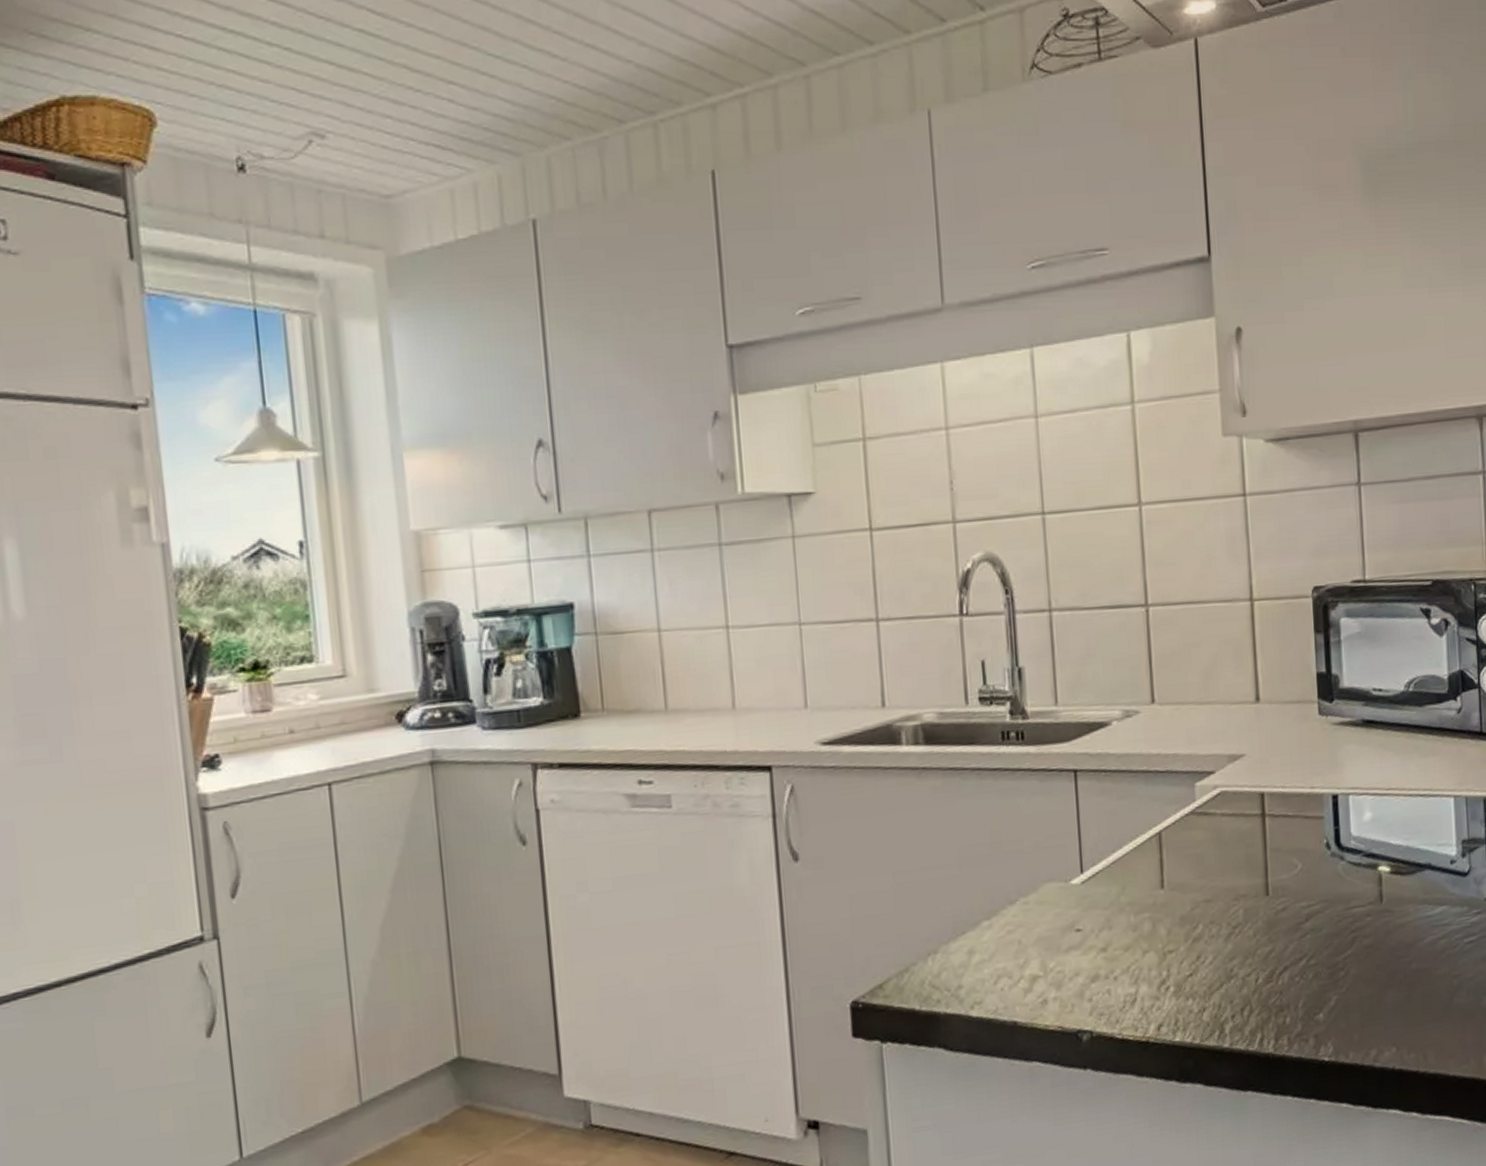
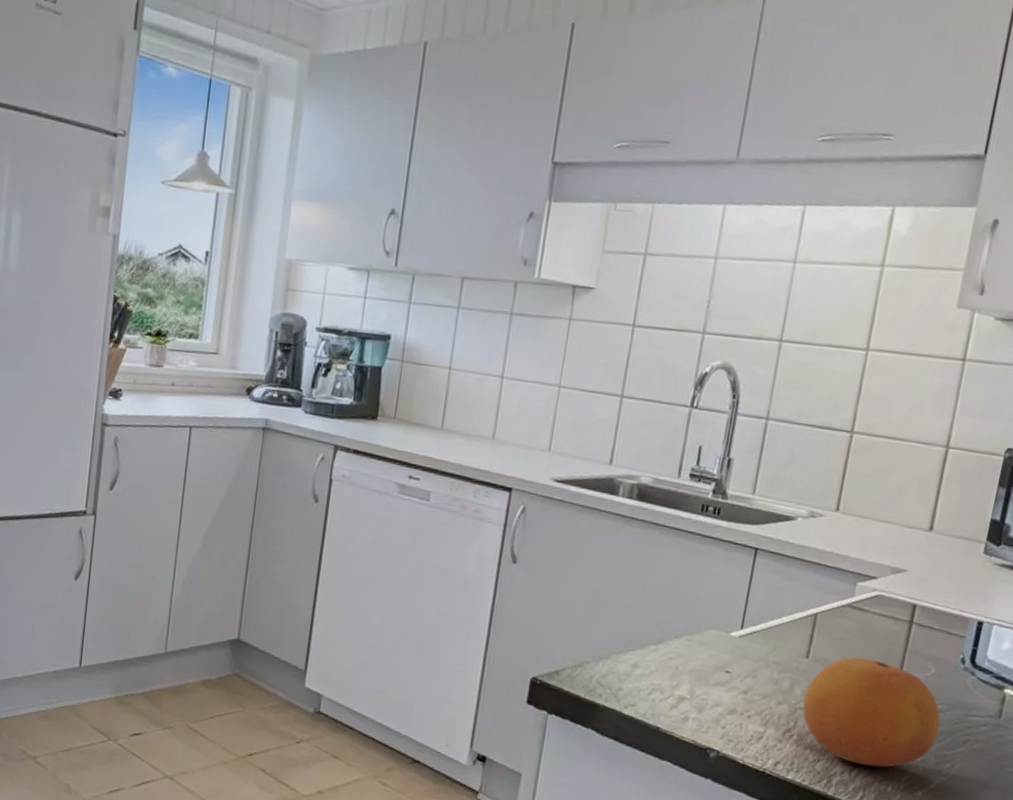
fruit: none [1170,870,1323,1001] -> present [802,657,941,768]

